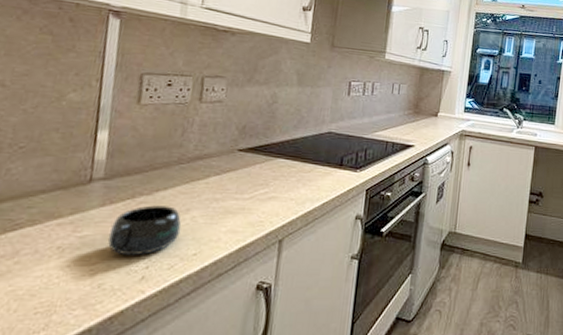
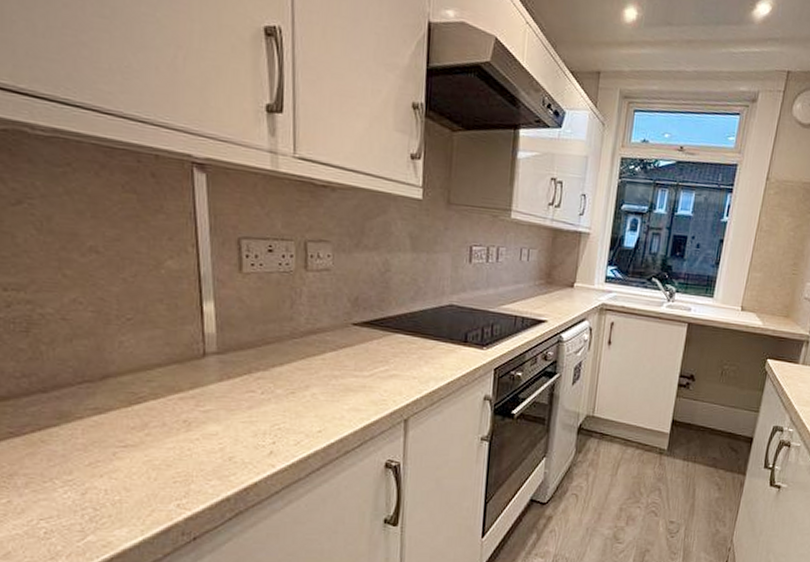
mug: present [107,205,182,256] -> none [231,381,303,432]

